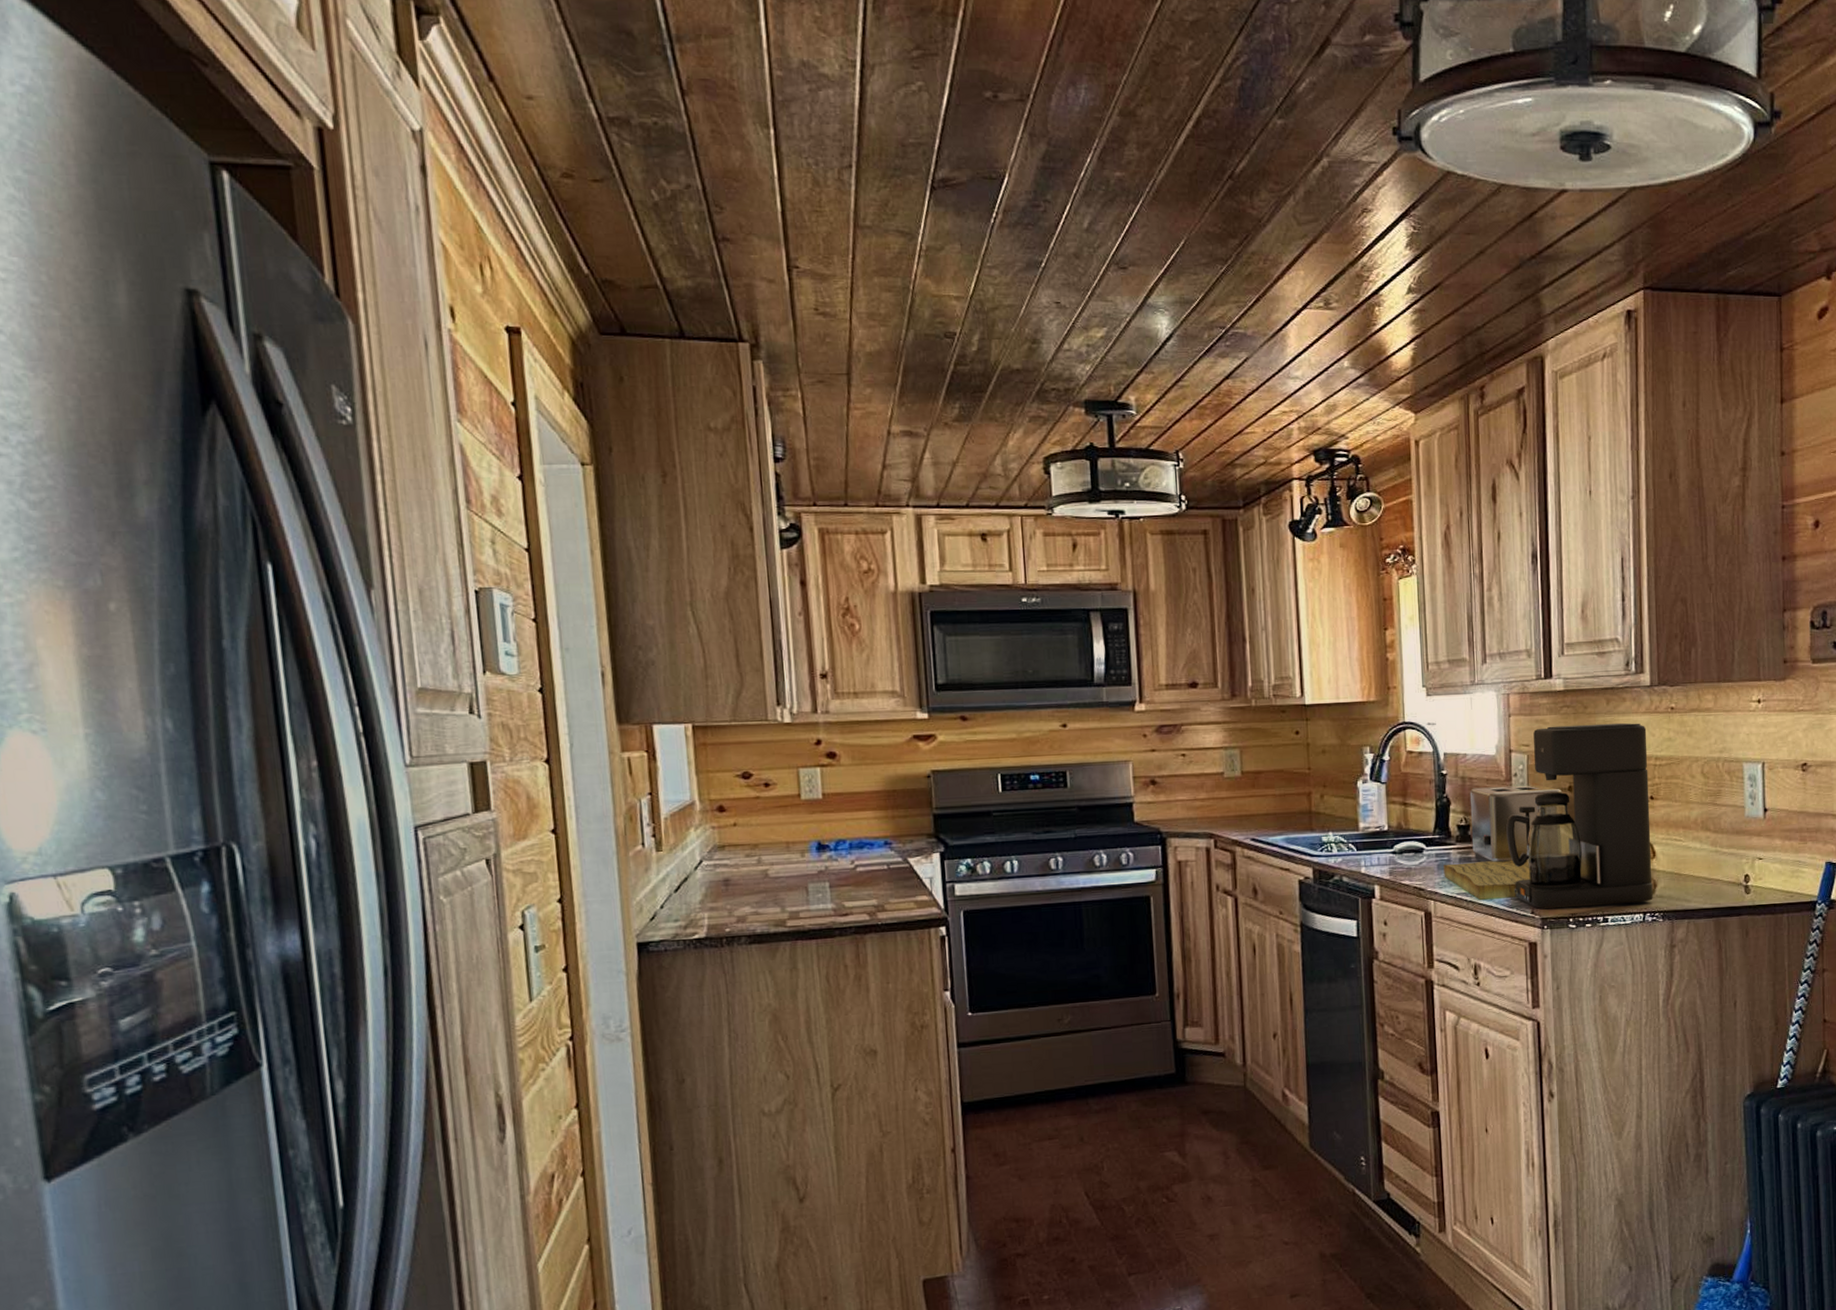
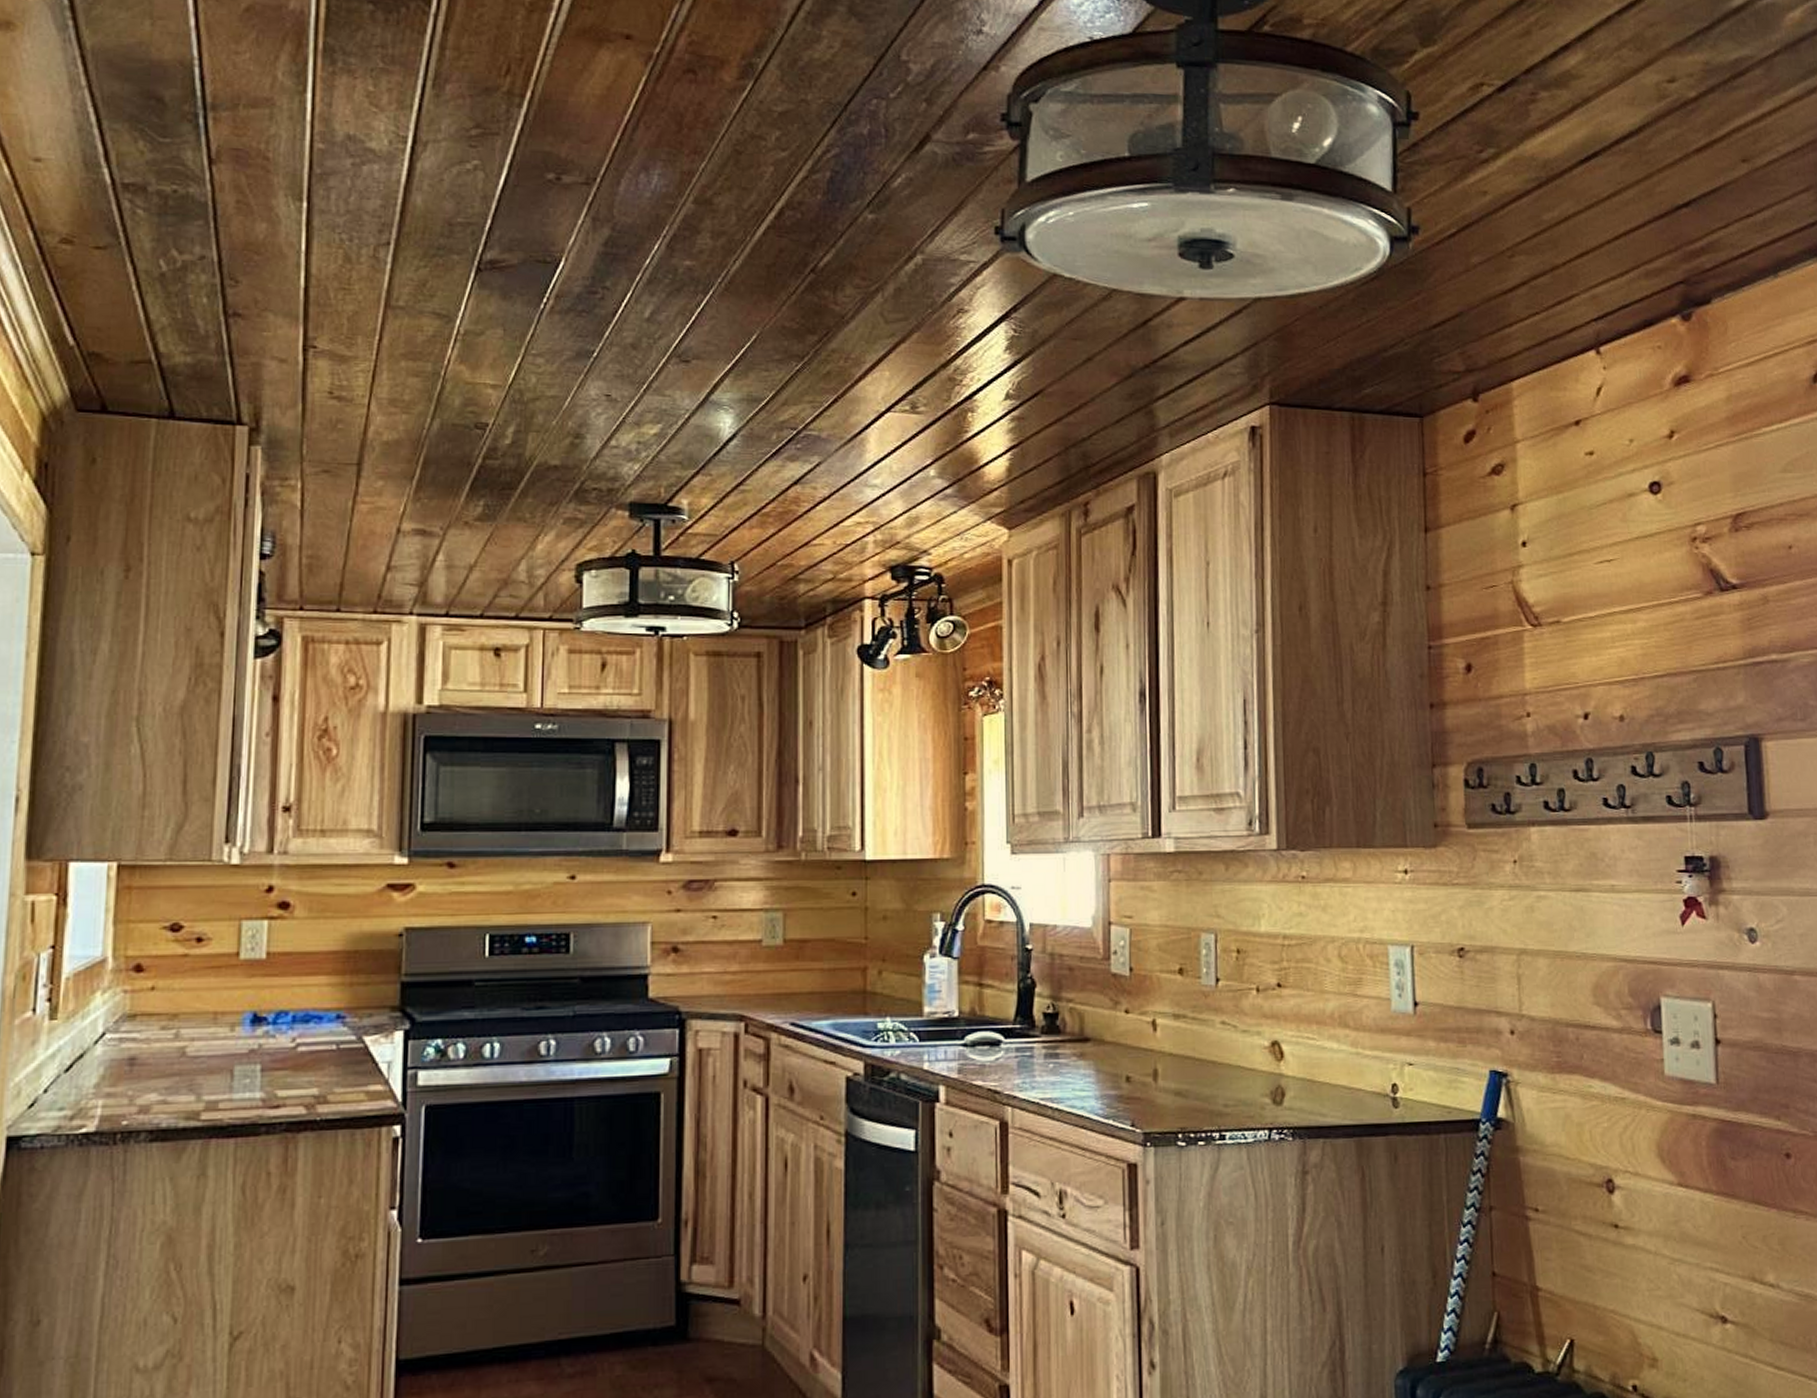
cutting board: present [1443,860,1531,900] -> none [1025,1058,1131,1107]
toaster: present [1469,784,1563,863] -> none [1059,965,1172,1061]
coffee maker: present [1506,722,1653,909] -> none [1103,892,1281,1122]

